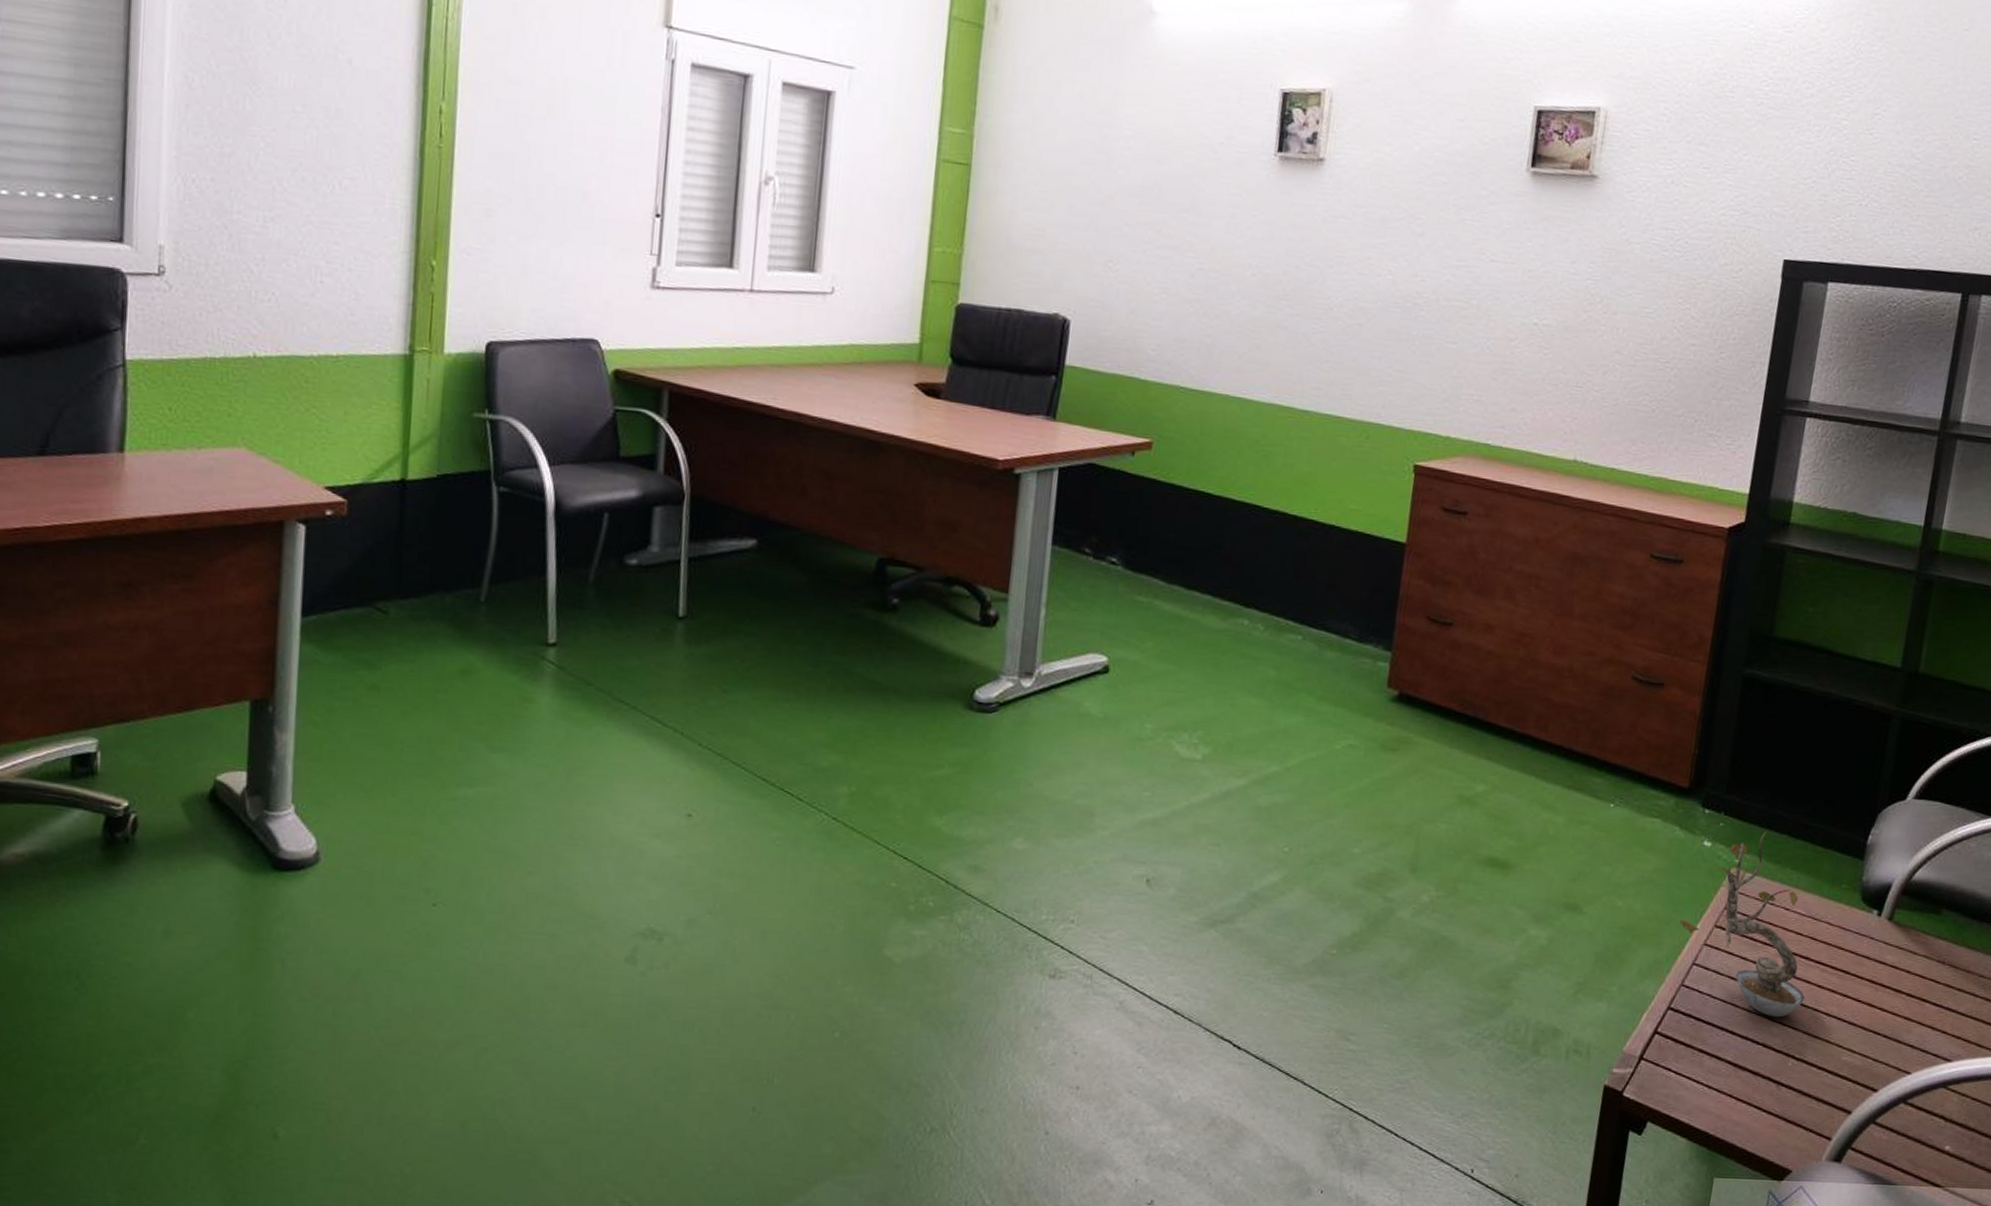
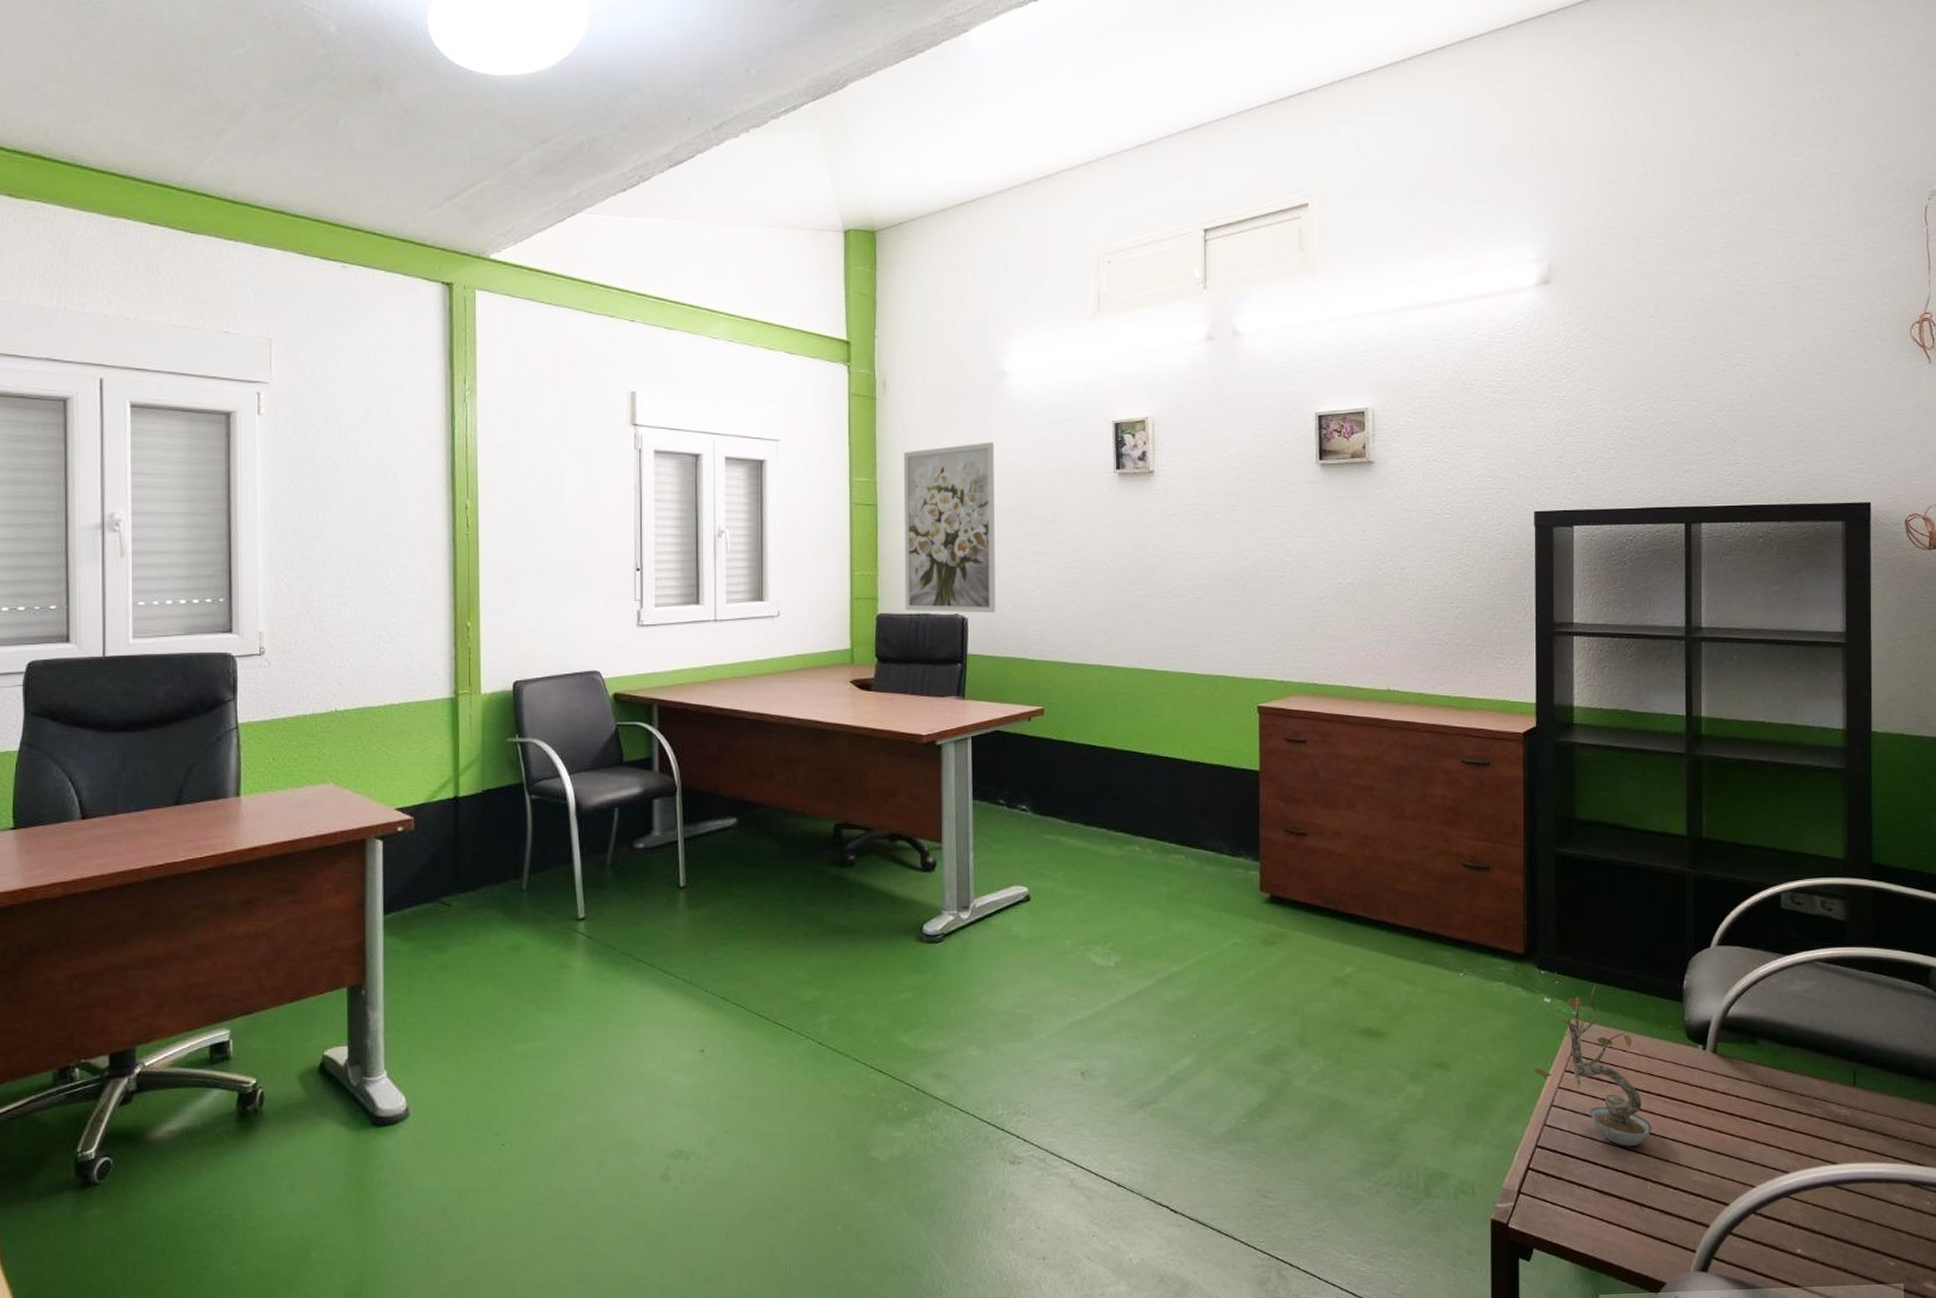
wall art: none [993,98,1129,318] -> present [903,442,996,614]

